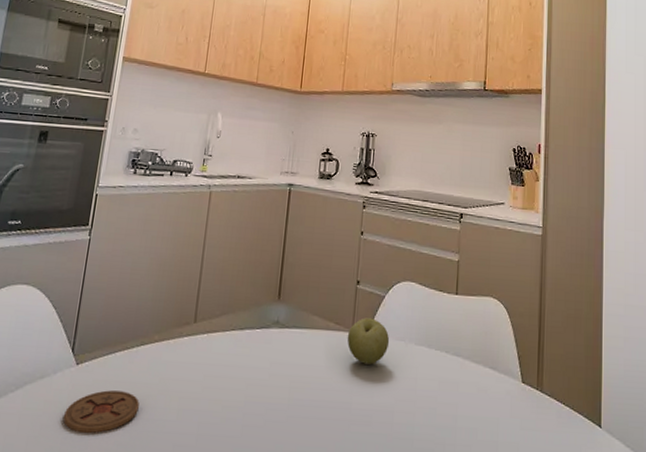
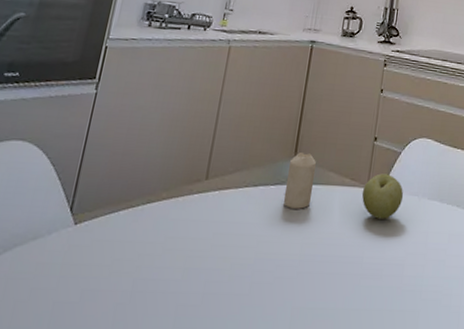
coaster: present [63,390,139,434] -> none [56,250,143,297]
candle: none [269,296,301,353] -> present [283,153,317,209]

